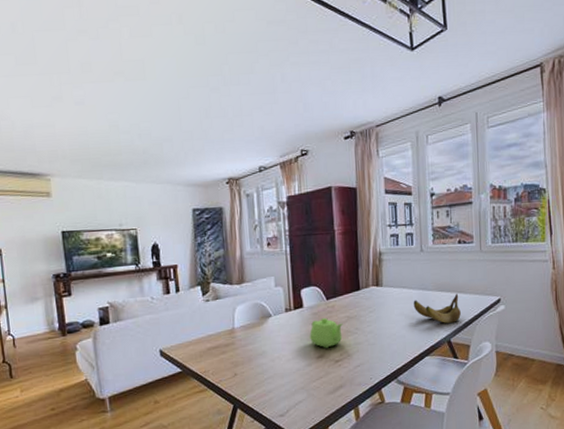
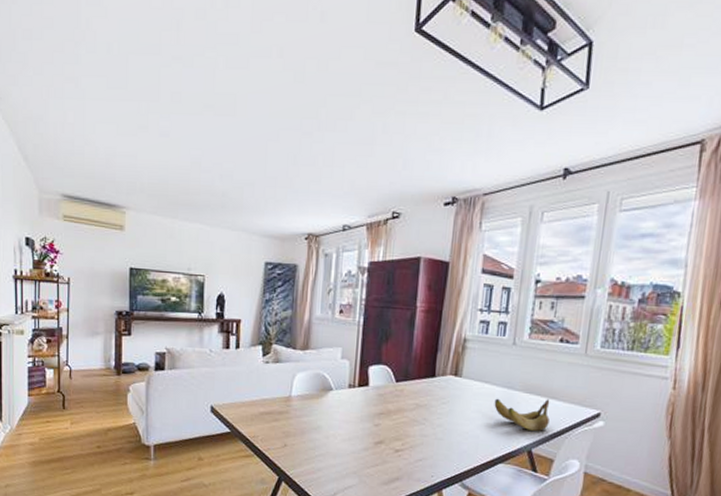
teapot: present [309,317,343,348] -> none [371,401,410,435]

